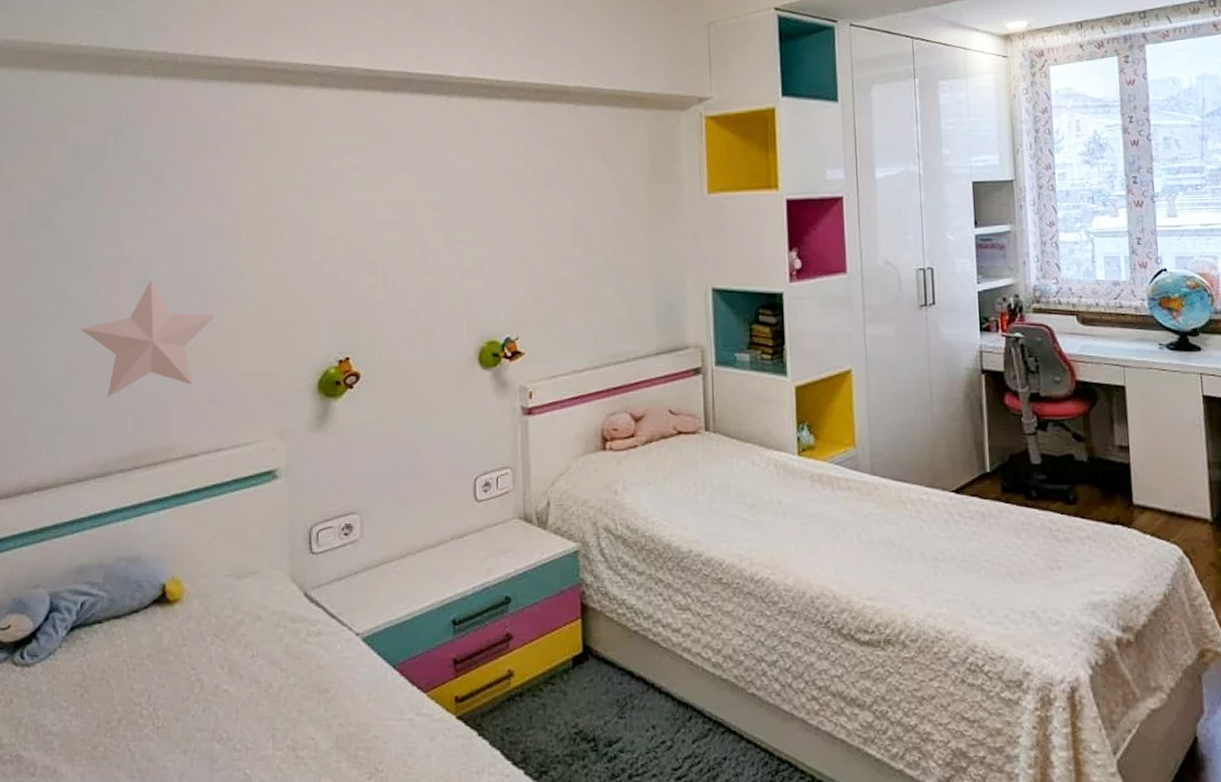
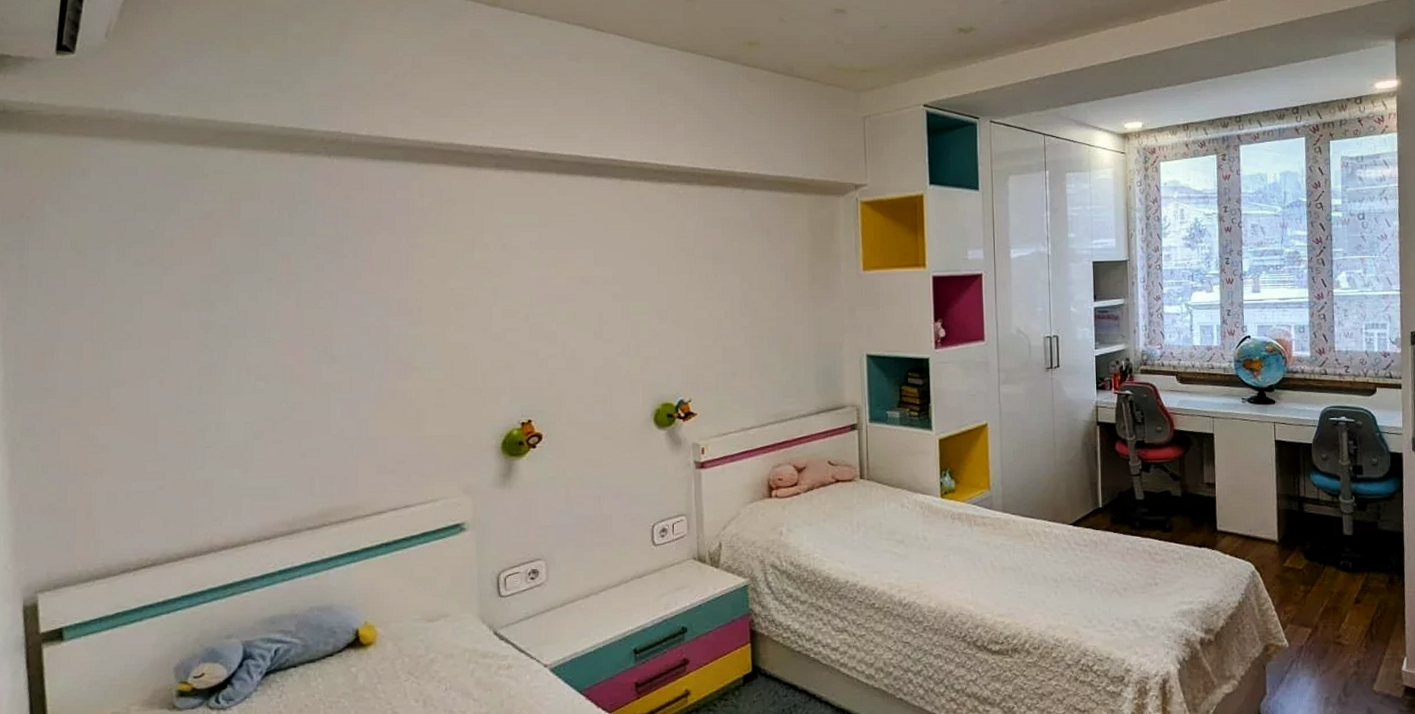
decorative star: present [80,280,215,397] -> none [262,350,399,460]

